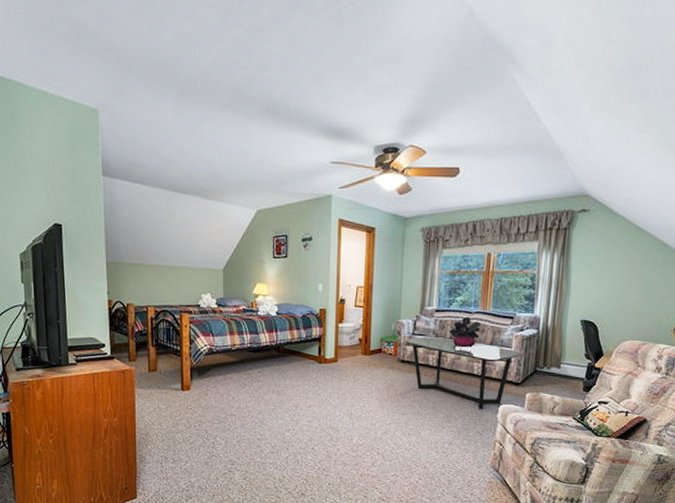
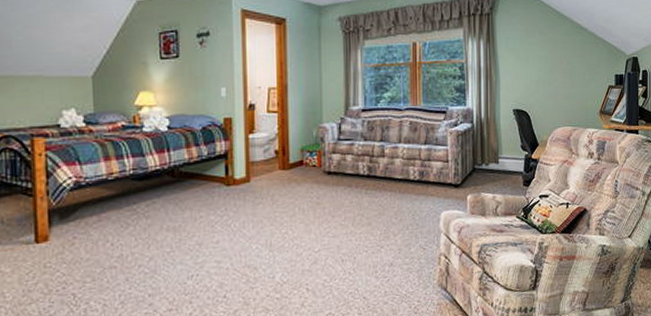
coffee table: present [405,337,523,409] -> none [330,140,460,220]
potted plant: present [449,316,482,349] -> none [379,114,414,152]

